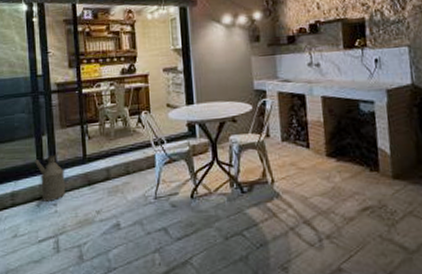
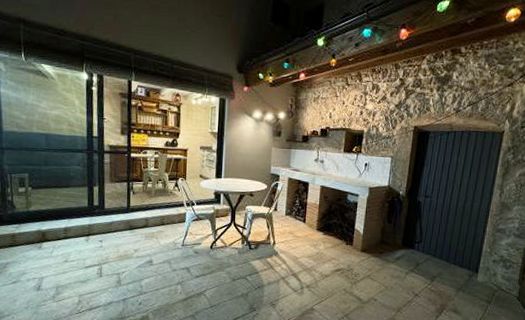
watering can: present [34,152,65,202] -> none [85,201,112,238]

